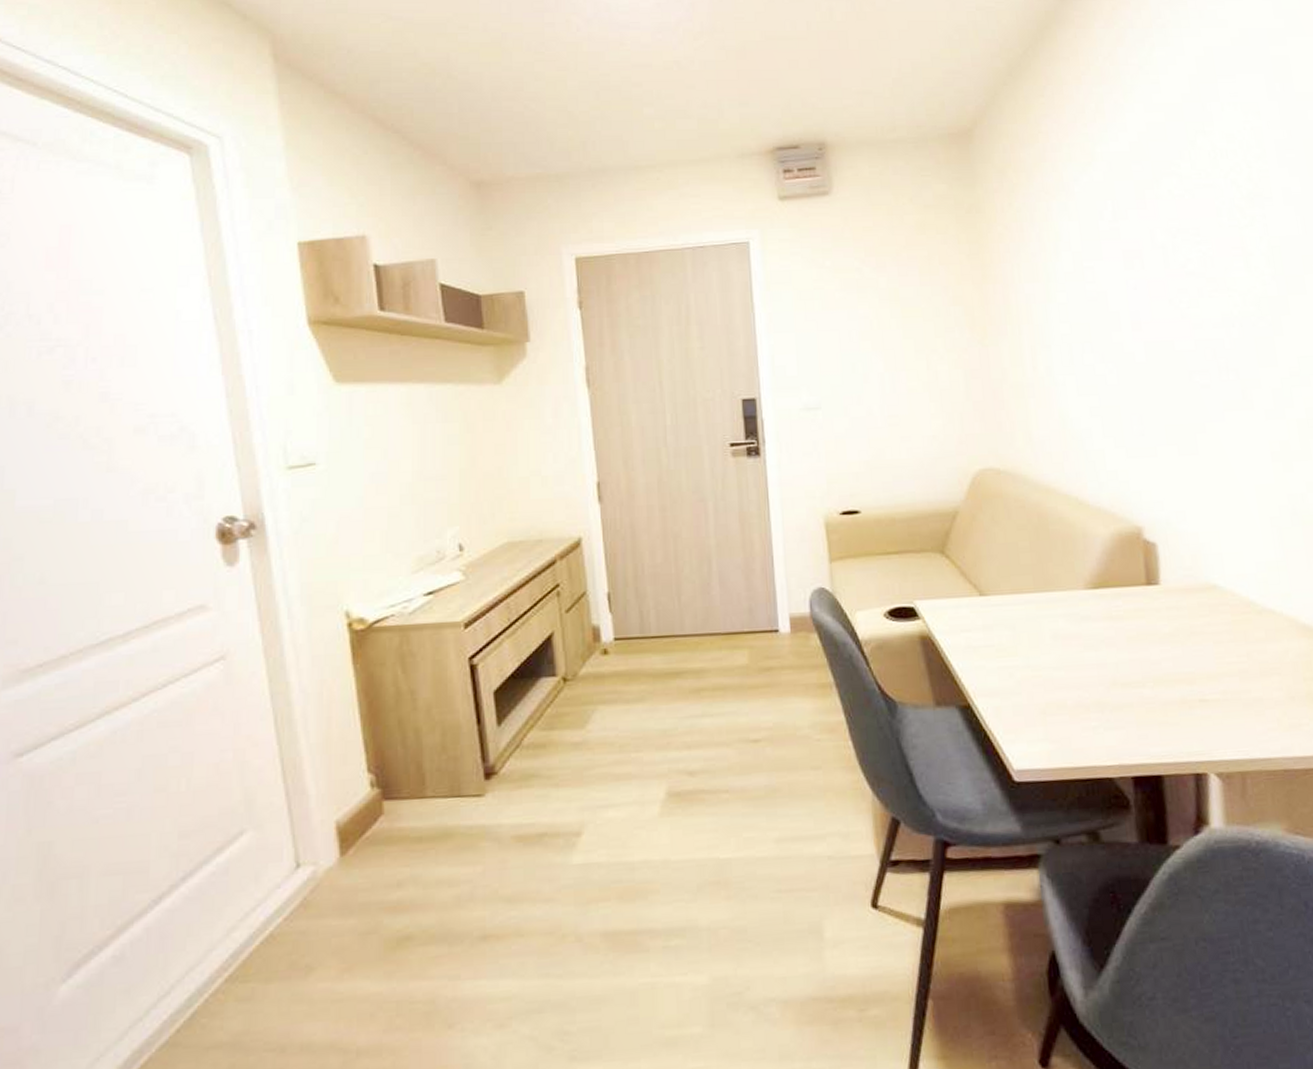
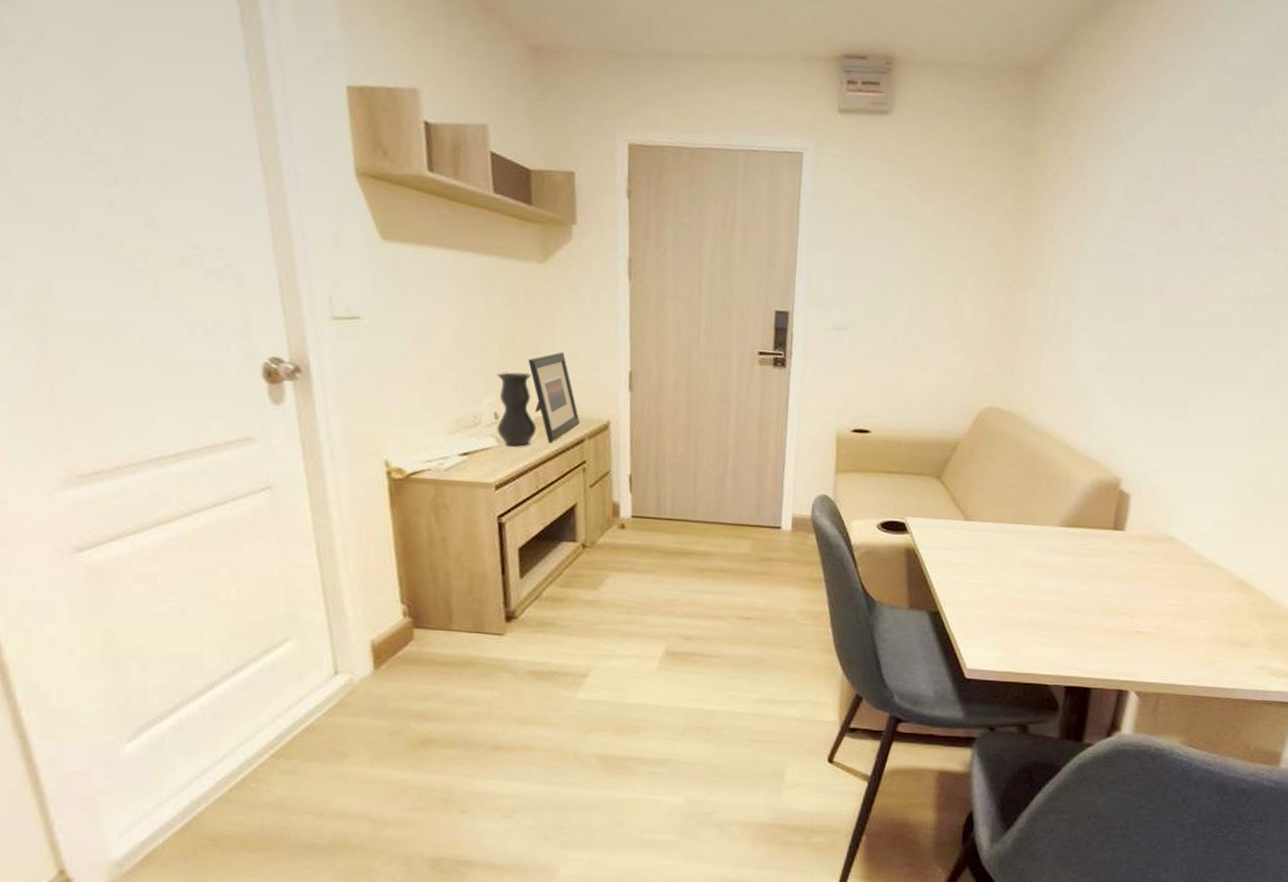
vase: none [459,498,504,579] -> present [497,372,537,447]
picture frame: none [490,471,550,570] -> present [528,352,580,444]

